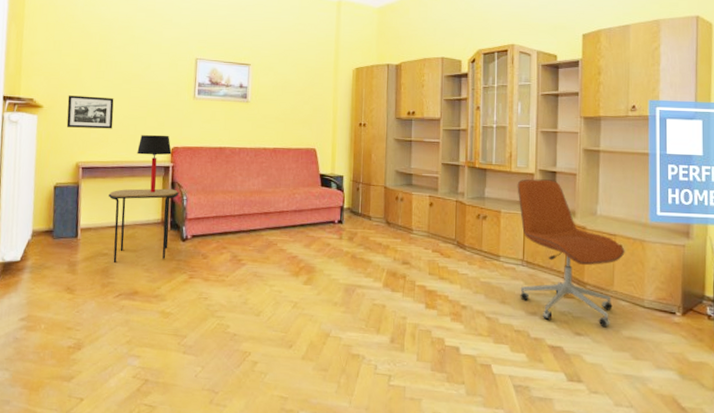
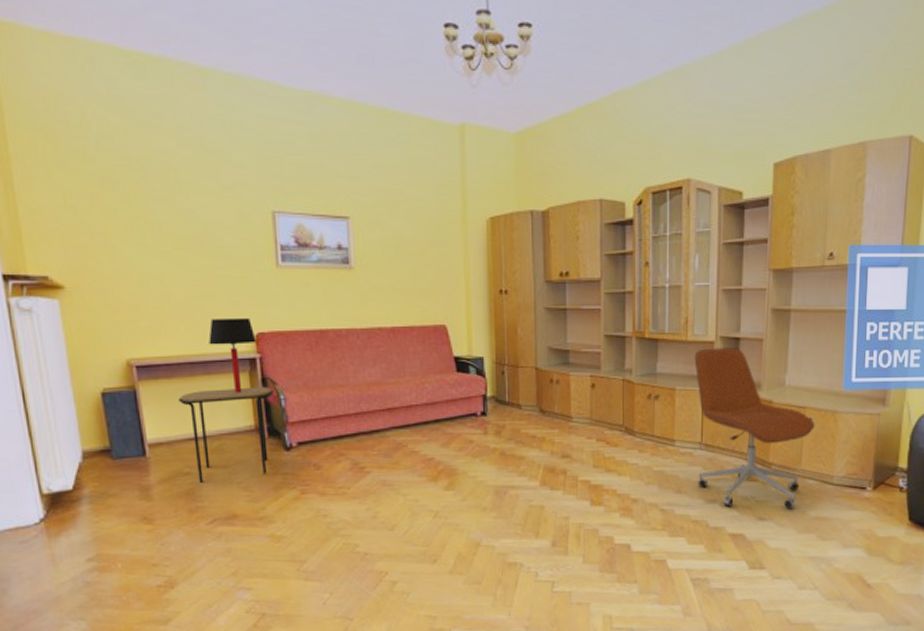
picture frame: present [66,95,114,129] -> none [98,270,170,314]

